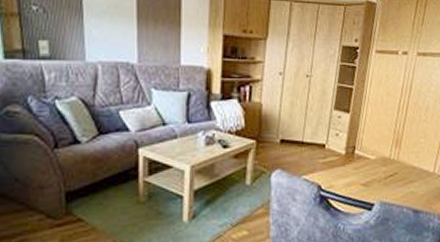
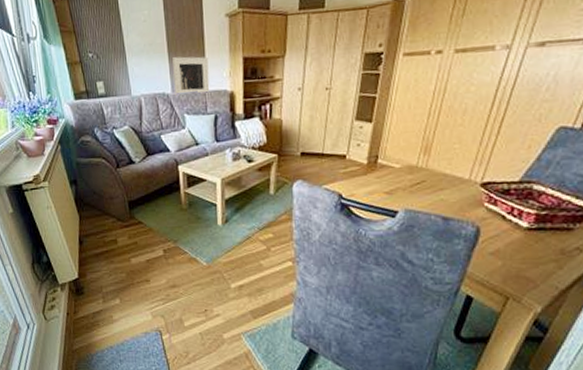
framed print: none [142,24,184,69] -> present [172,56,210,96]

